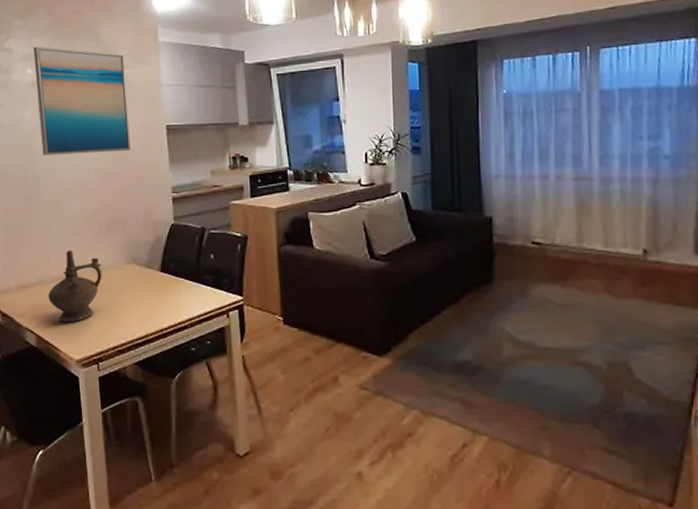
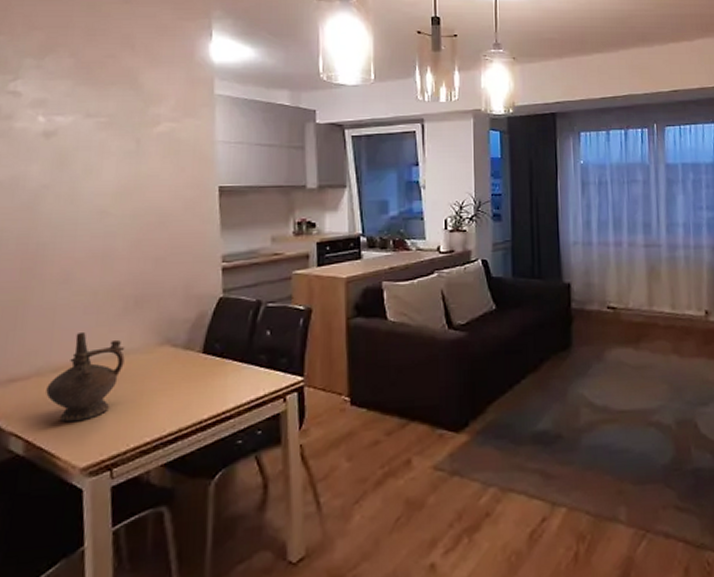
wall art: present [33,46,131,156] -> none [48,90,173,219]

